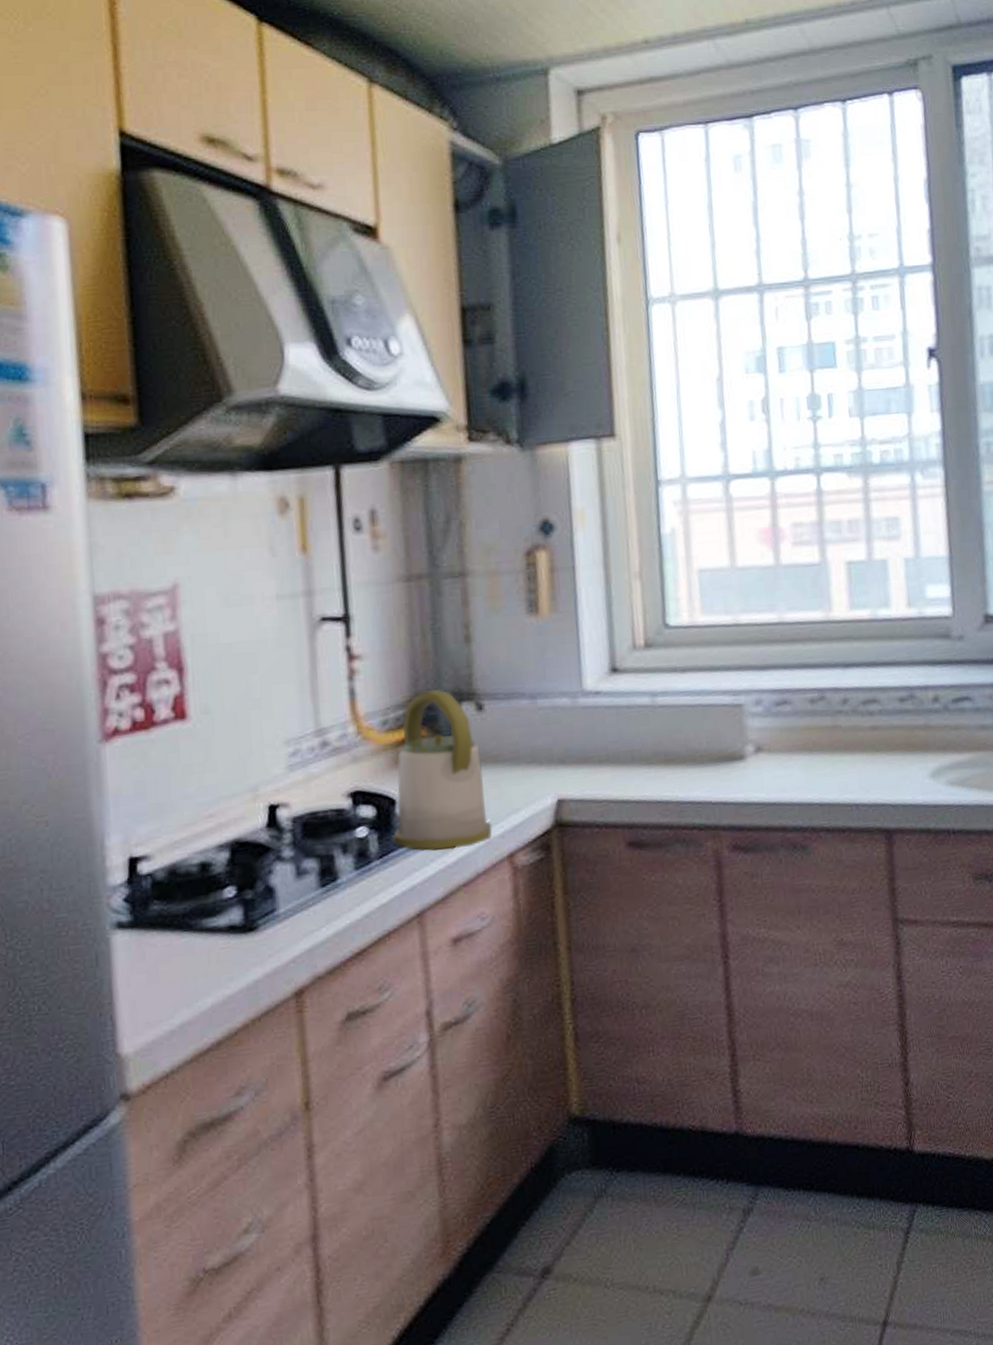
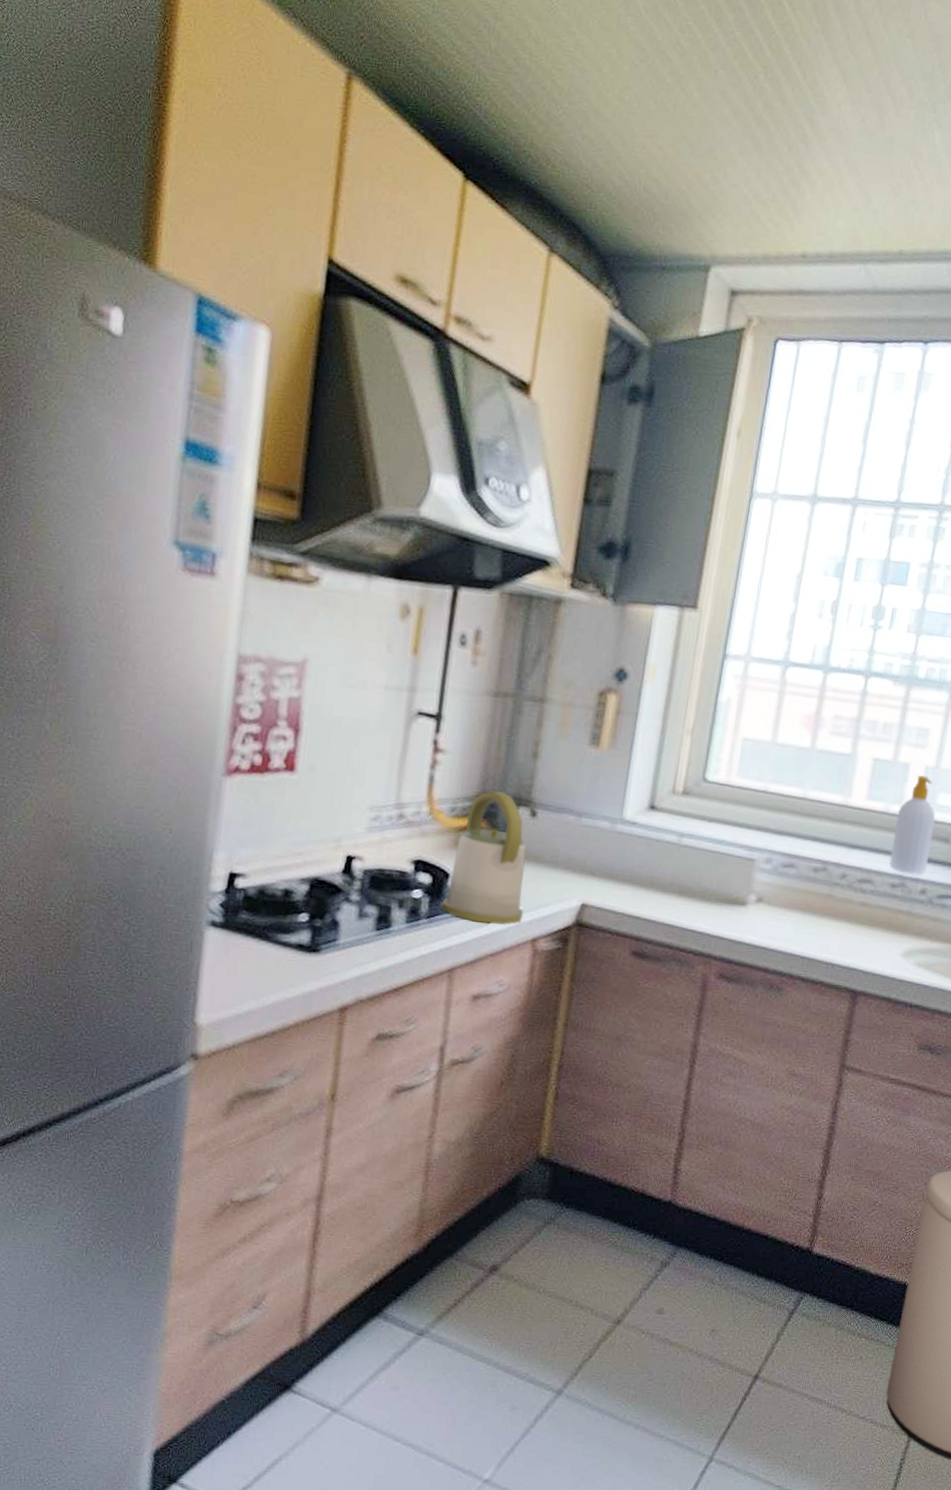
soap bottle: none [886,570,934,684] -> present [889,775,936,875]

